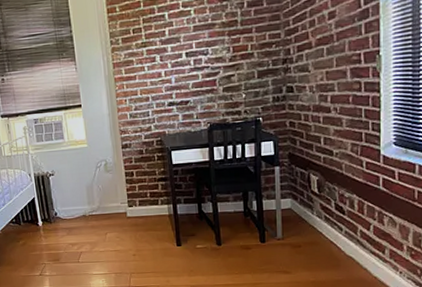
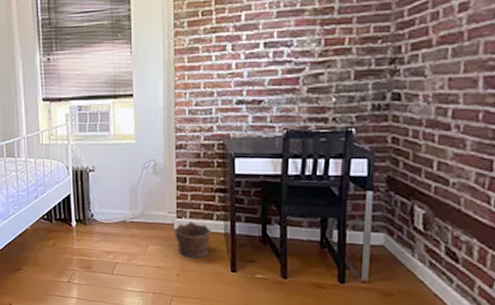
clay pot: none [126,208,158,239] -> present [173,220,212,258]

